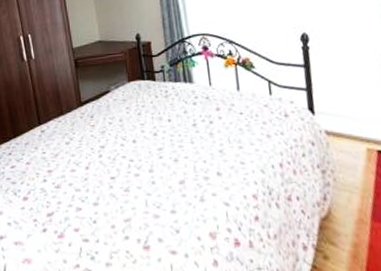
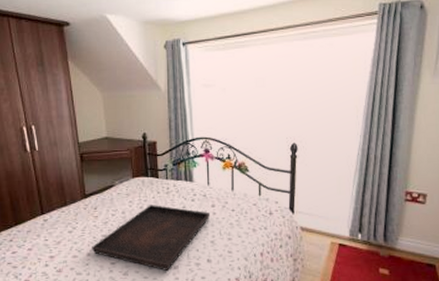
serving tray: none [90,110,216,186] -> present [92,205,211,271]

